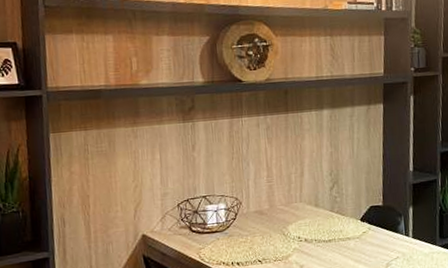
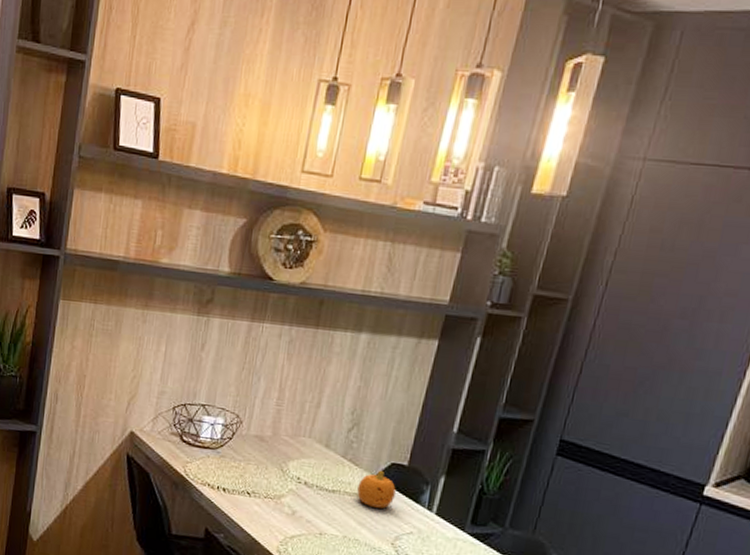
fruit: none [348,214,379,246] -> present [357,470,396,509]

